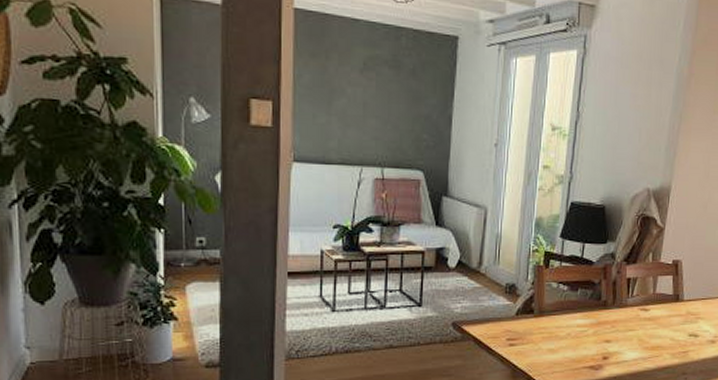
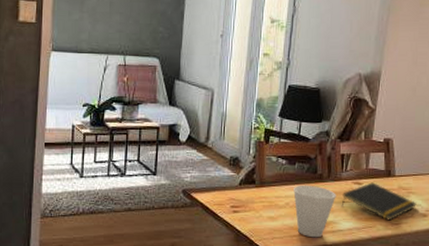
cup: none [575,312,622,370] -> present [293,184,336,238]
notepad: none [626,308,705,349] -> present [341,182,417,221]

